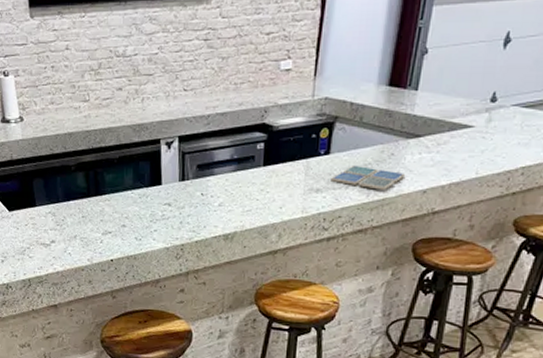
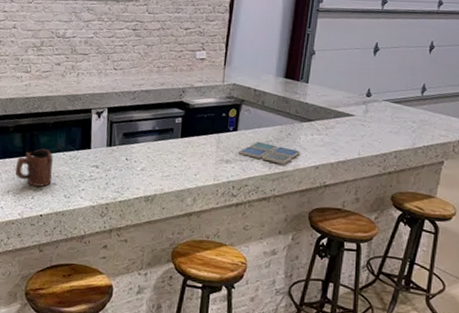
mug: none [80,188,121,229] -> present [15,149,53,187]

